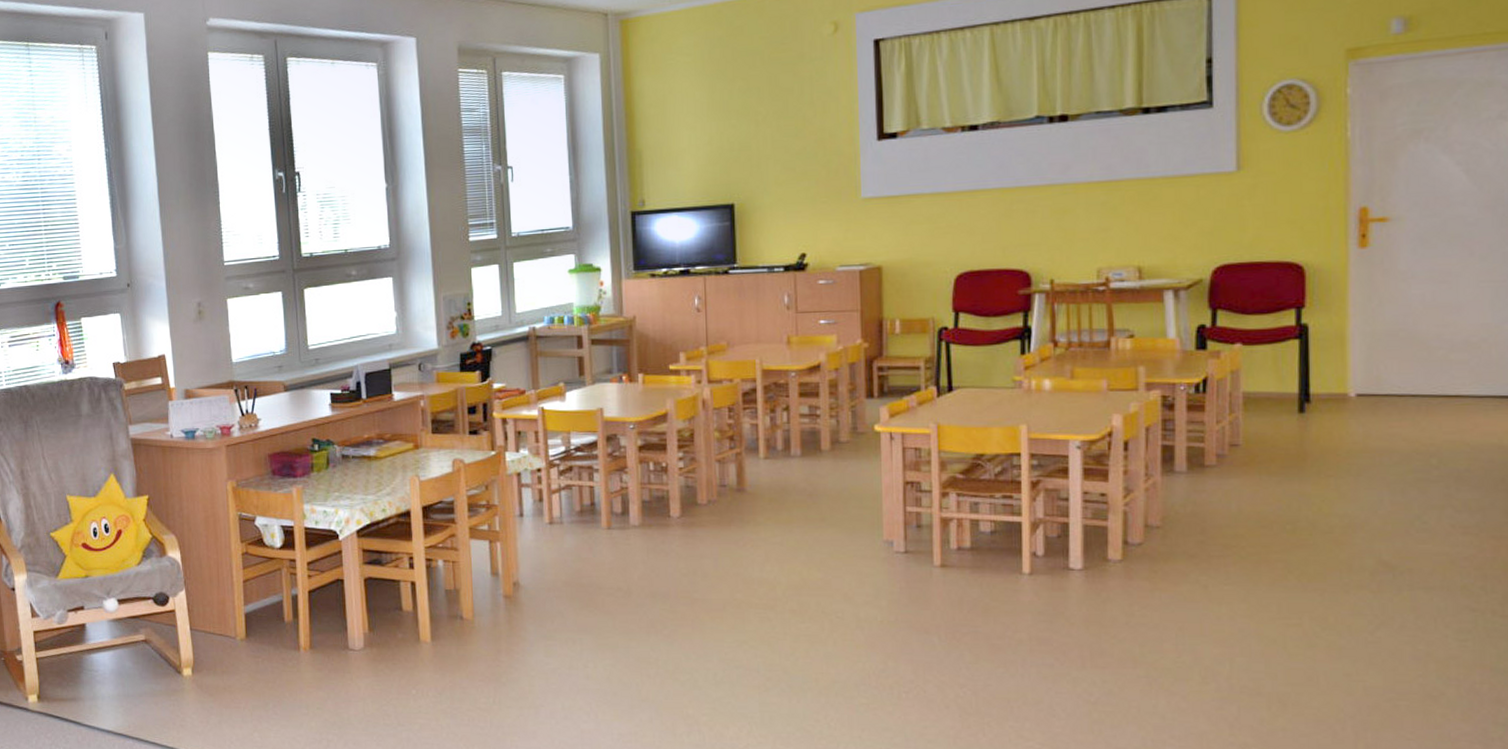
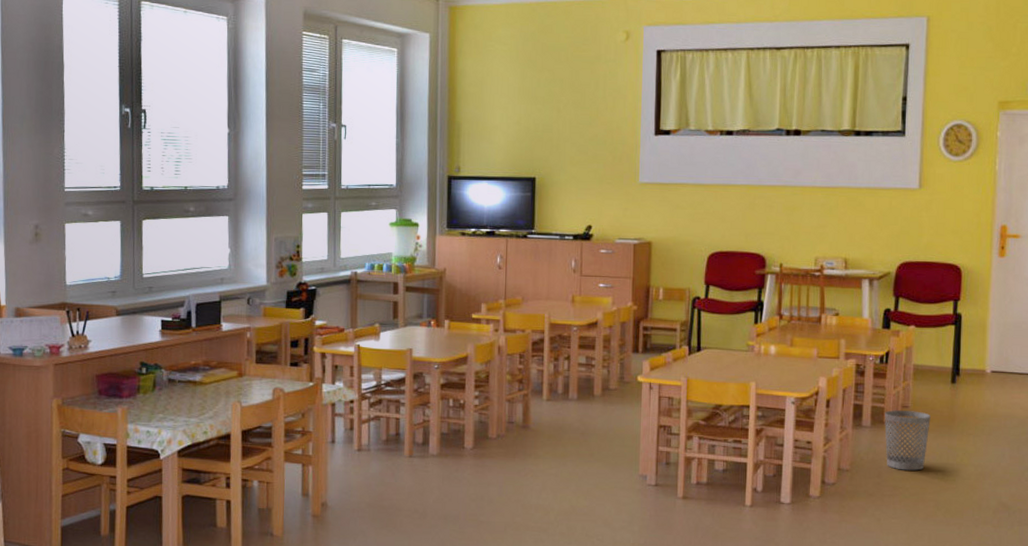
wastebasket: none [1206,450,1272,525] -> present [885,410,931,471]

